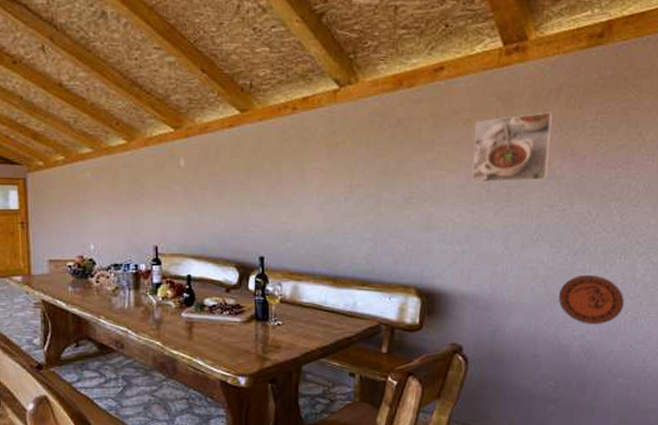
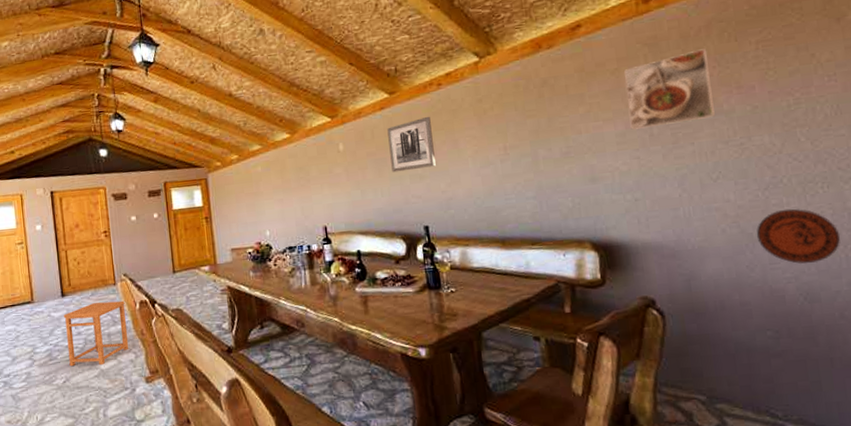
wall art: none [234,141,280,197] -> present [387,116,436,173]

